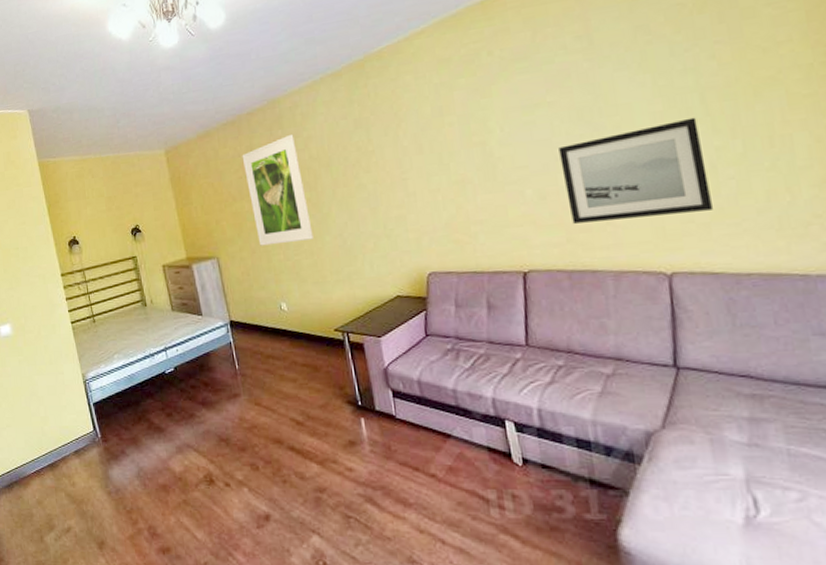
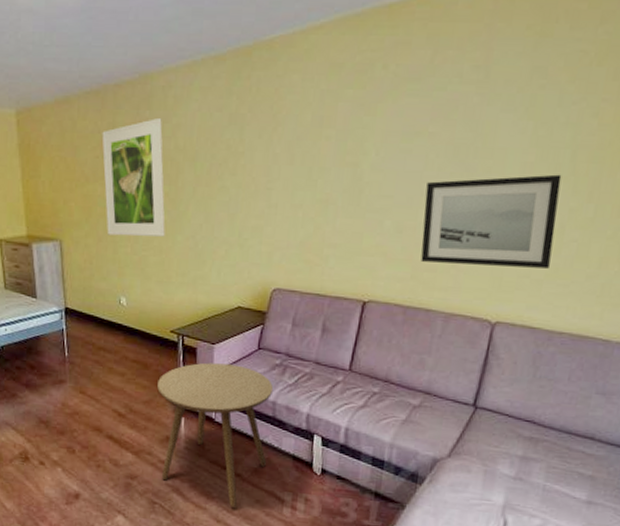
side table: none [330,355,461,515] -> present [157,362,273,509]

